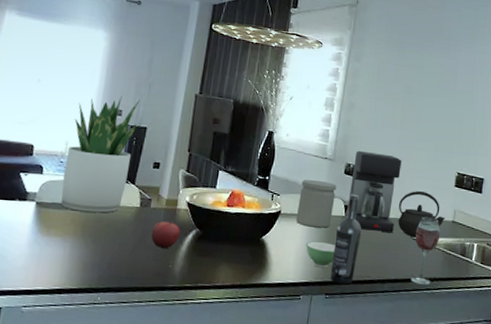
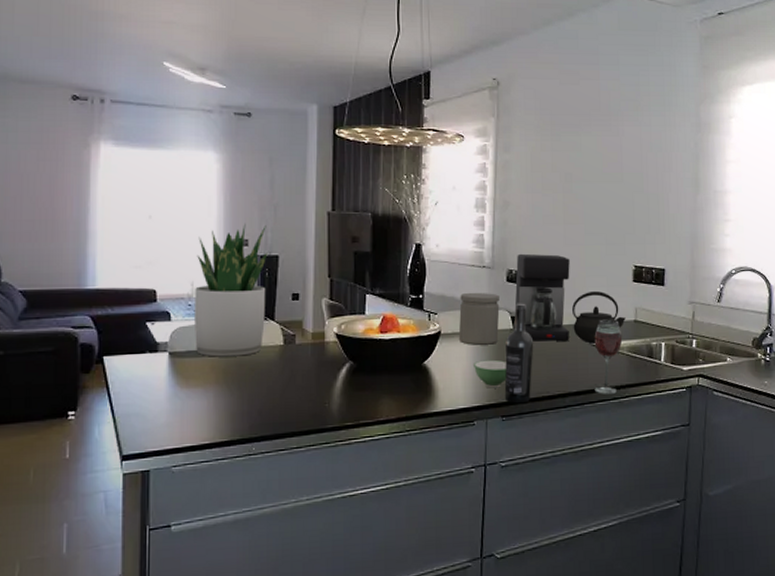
fruit: present [151,220,181,248] -> none [300,355,332,386]

